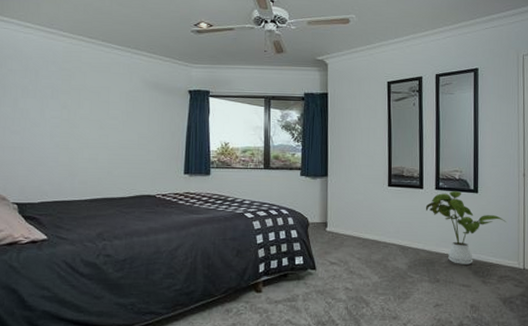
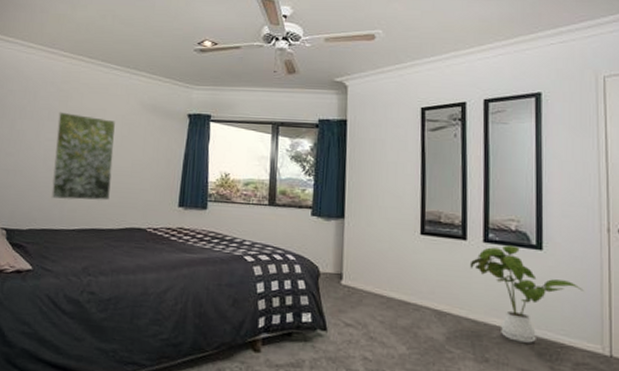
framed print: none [60,90,120,173] -> present [51,112,115,201]

